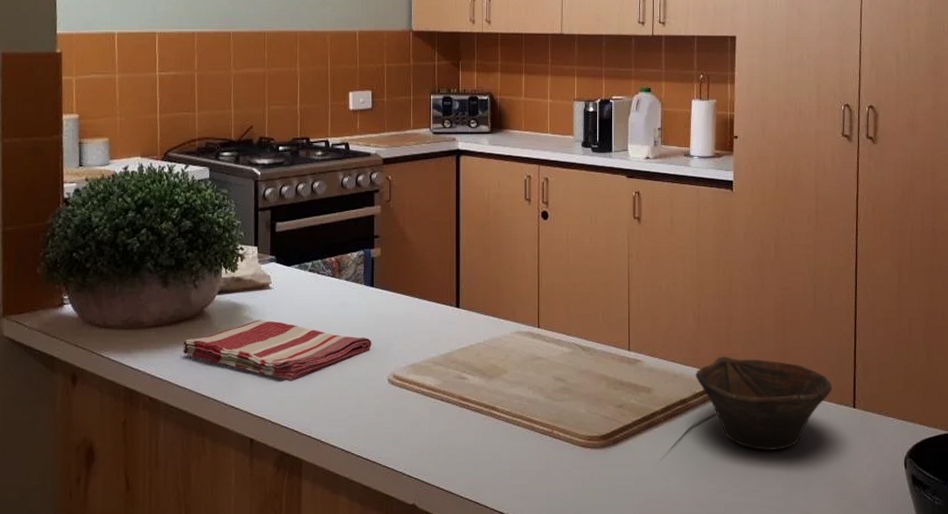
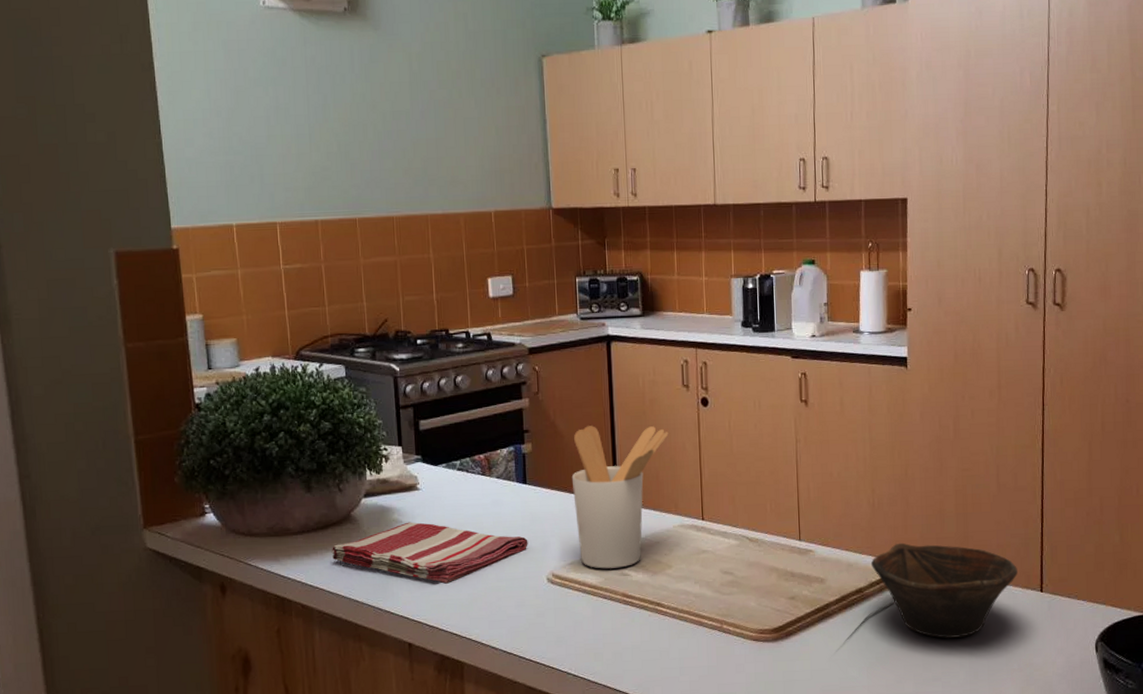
utensil holder: none [416,234,510,372] -> present [571,426,669,569]

